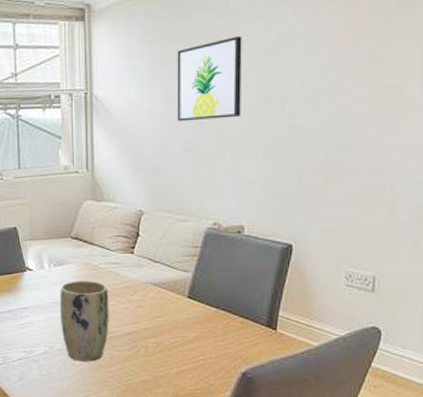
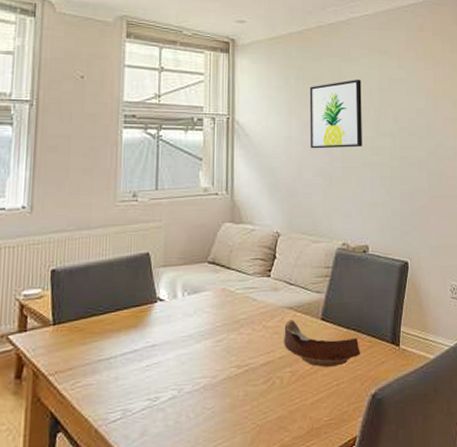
plant pot: present [60,281,109,362] -> none [192,308,245,404]
bowl: none [148,295,231,342] -> present [284,320,360,367]

